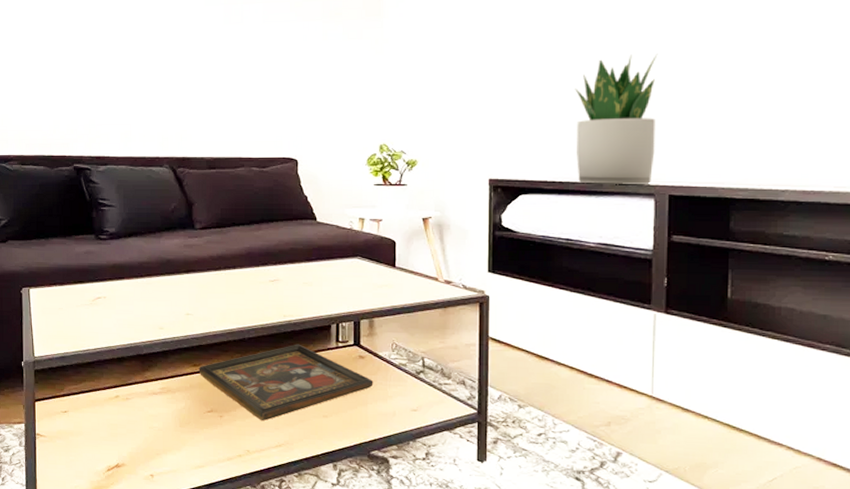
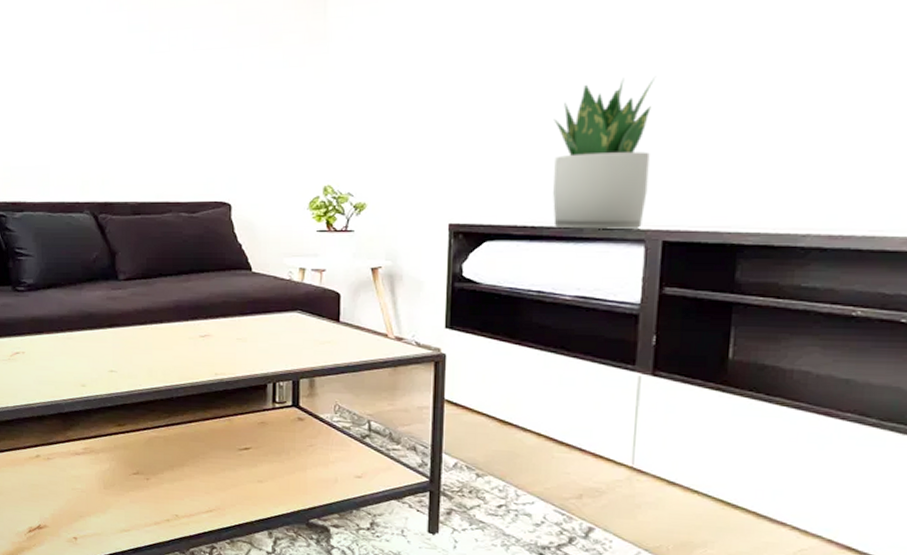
decorative tray: present [199,344,374,421] -> none [123,404,314,484]

